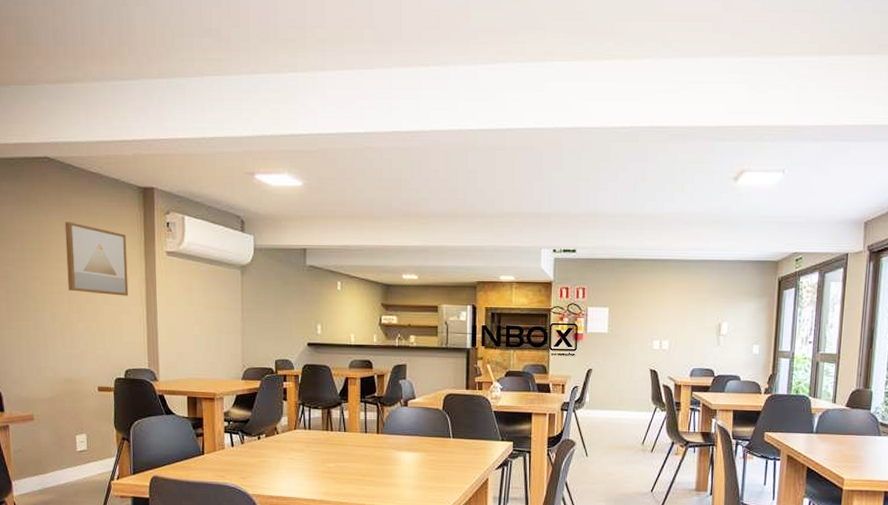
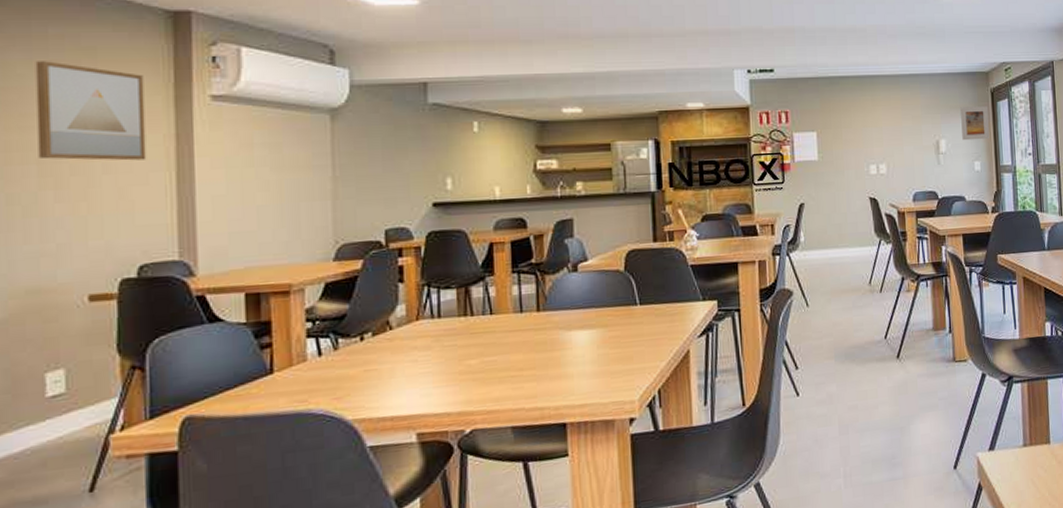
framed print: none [744,293,774,326] -> present [960,106,990,141]

